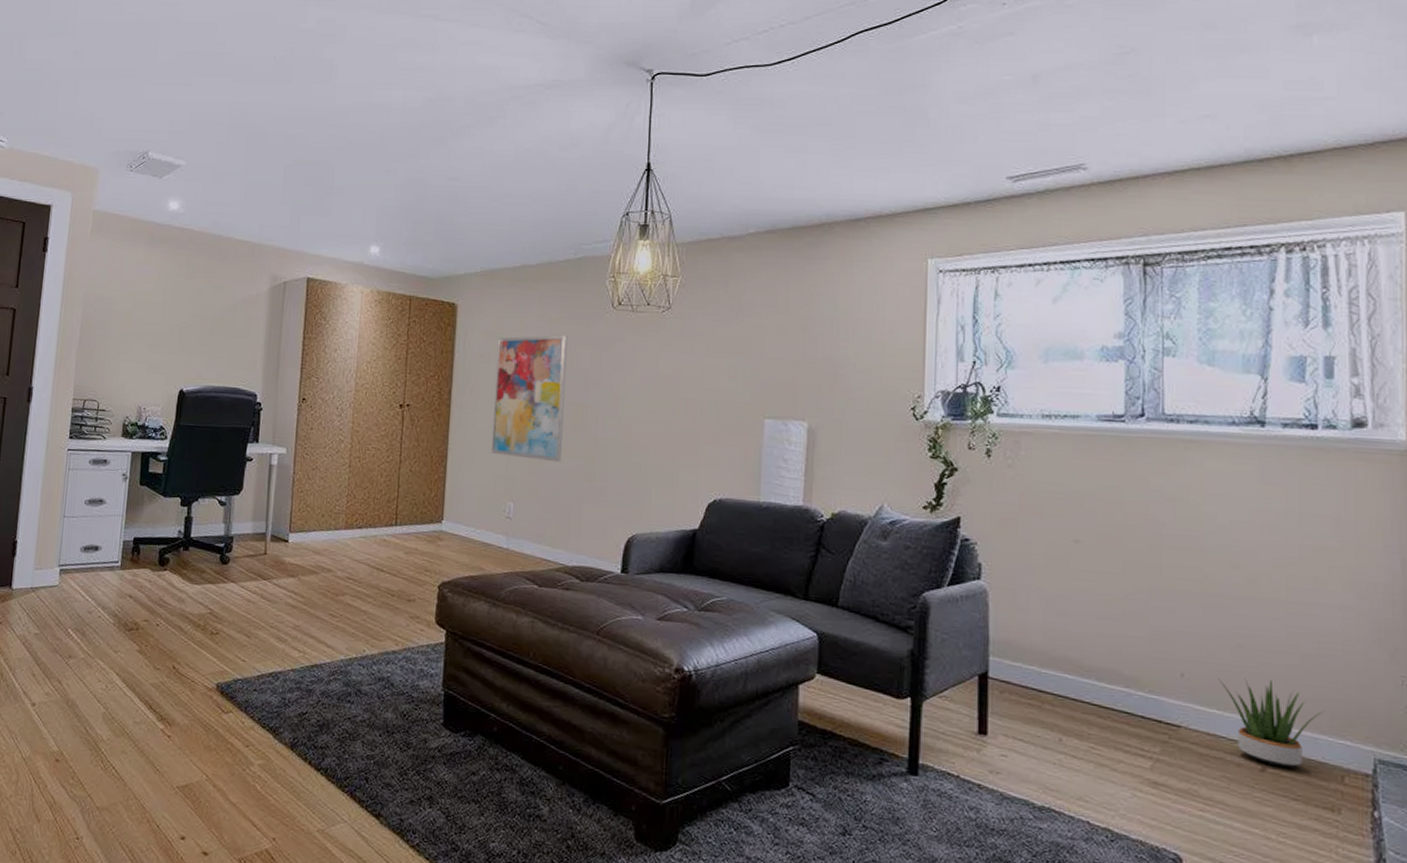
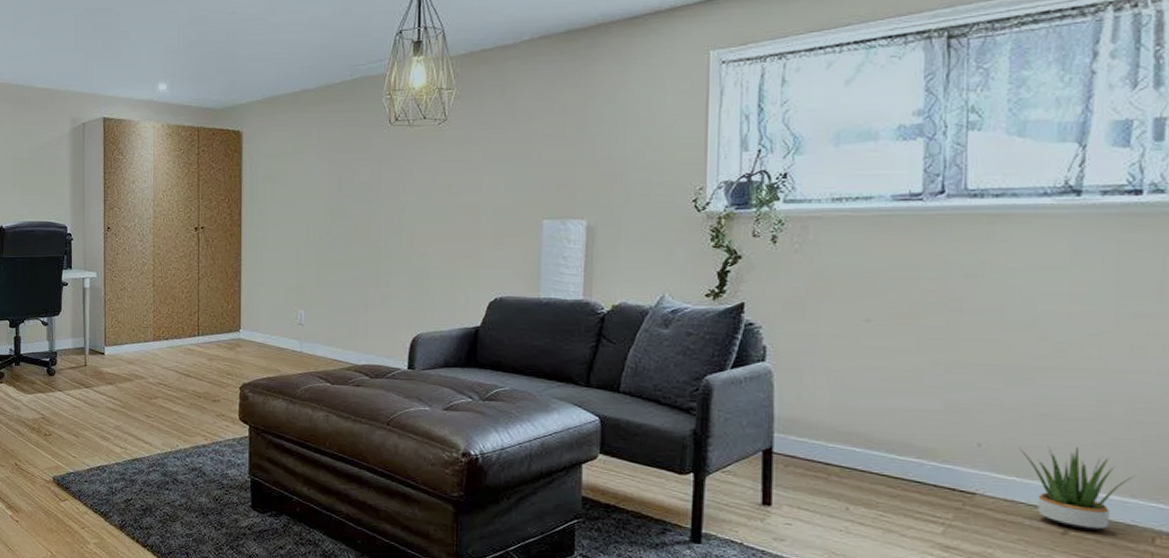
wall art: present [491,335,568,463] -> none [281,153,348,272]

